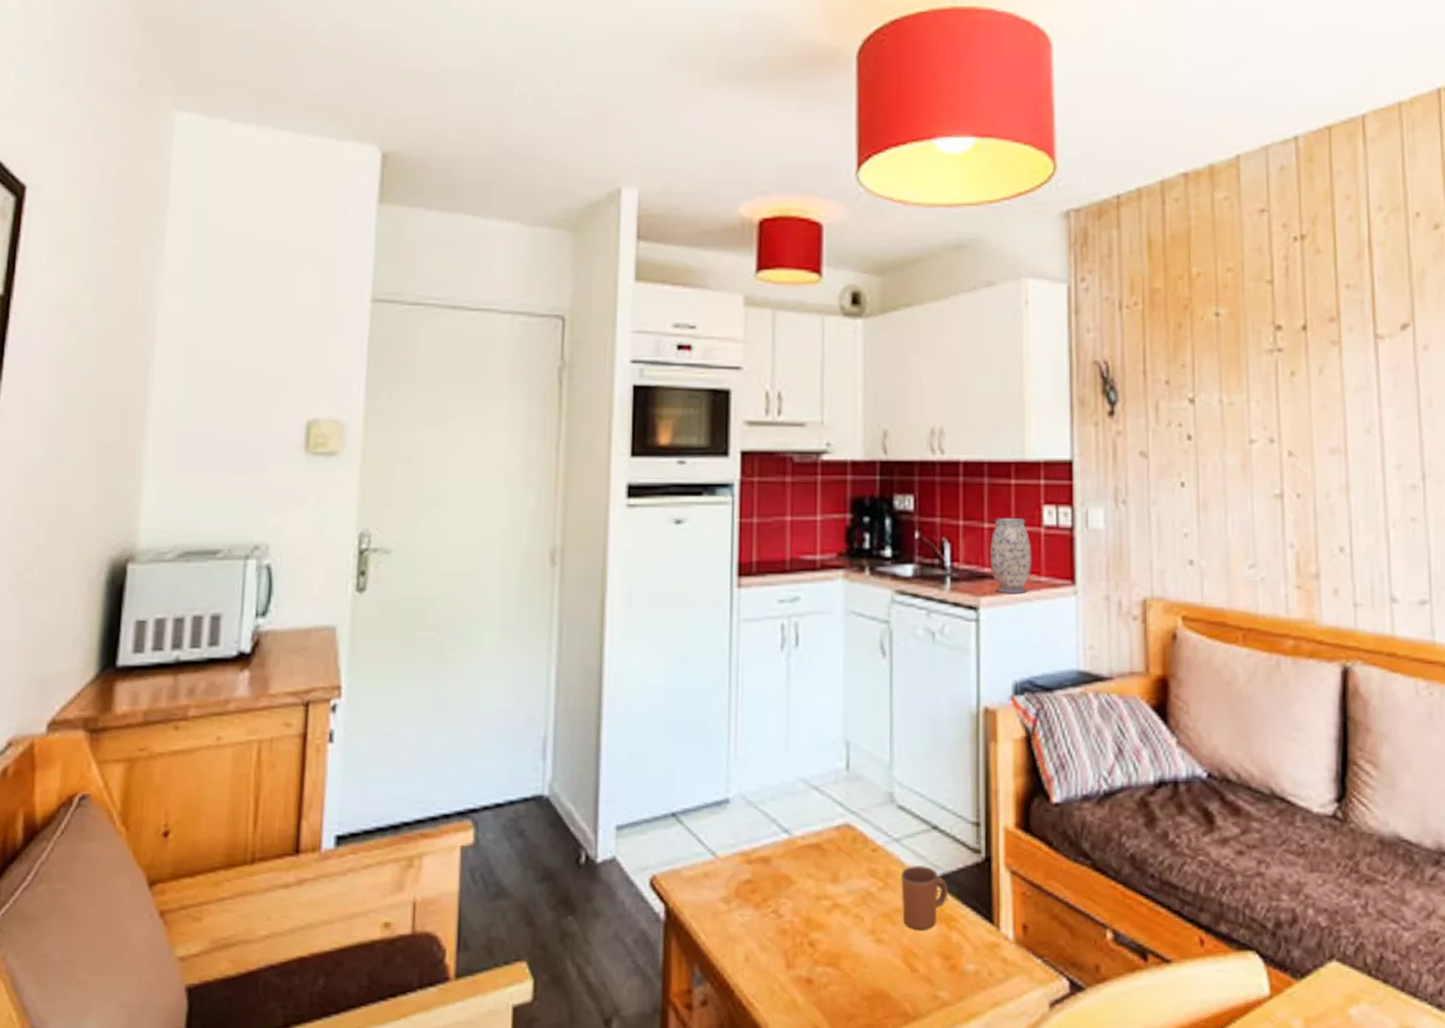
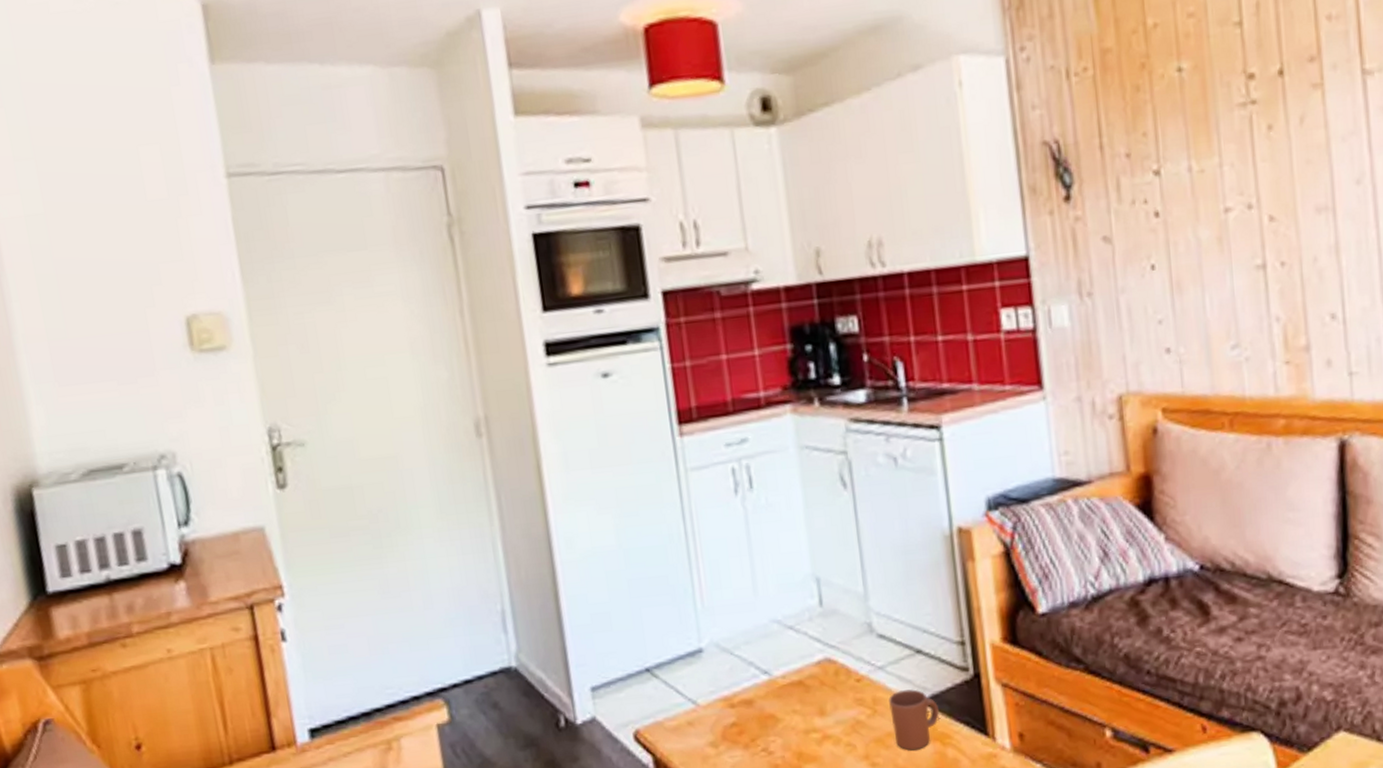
vase: present [989,518,1032,594] -> none [946,325,995,409]

